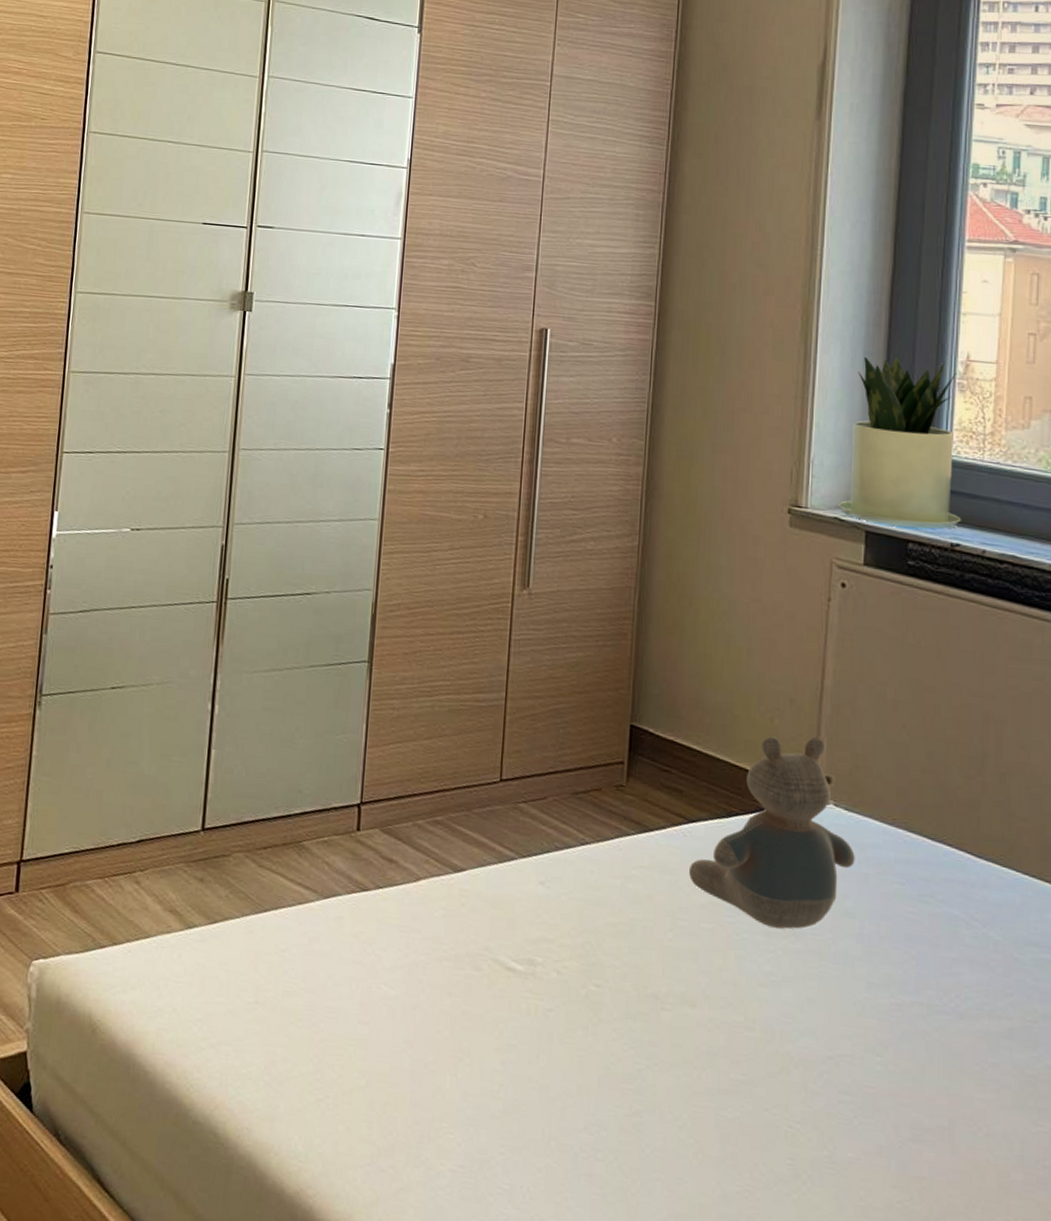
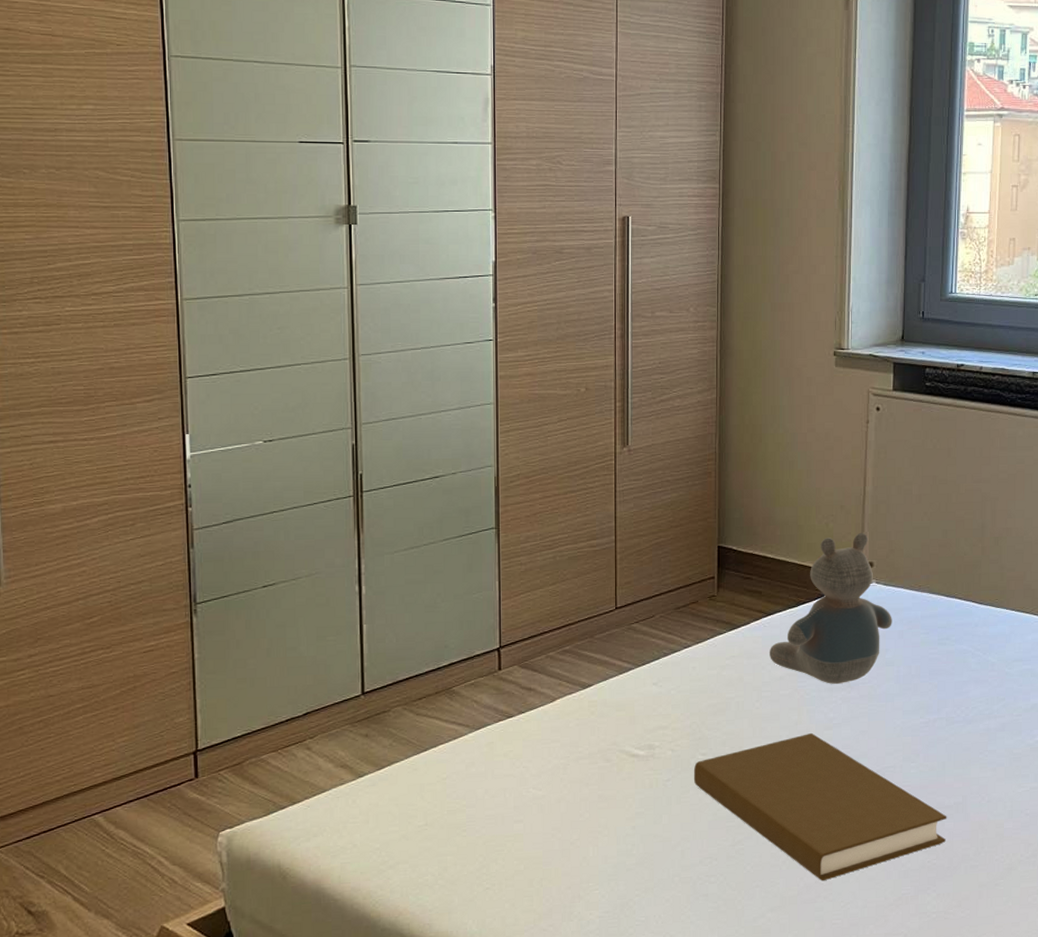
book: none [582,986,926,1194] -> present [693,733,947,881]
planter: present [838,357,962,530] -> none [872,215,965,356]

